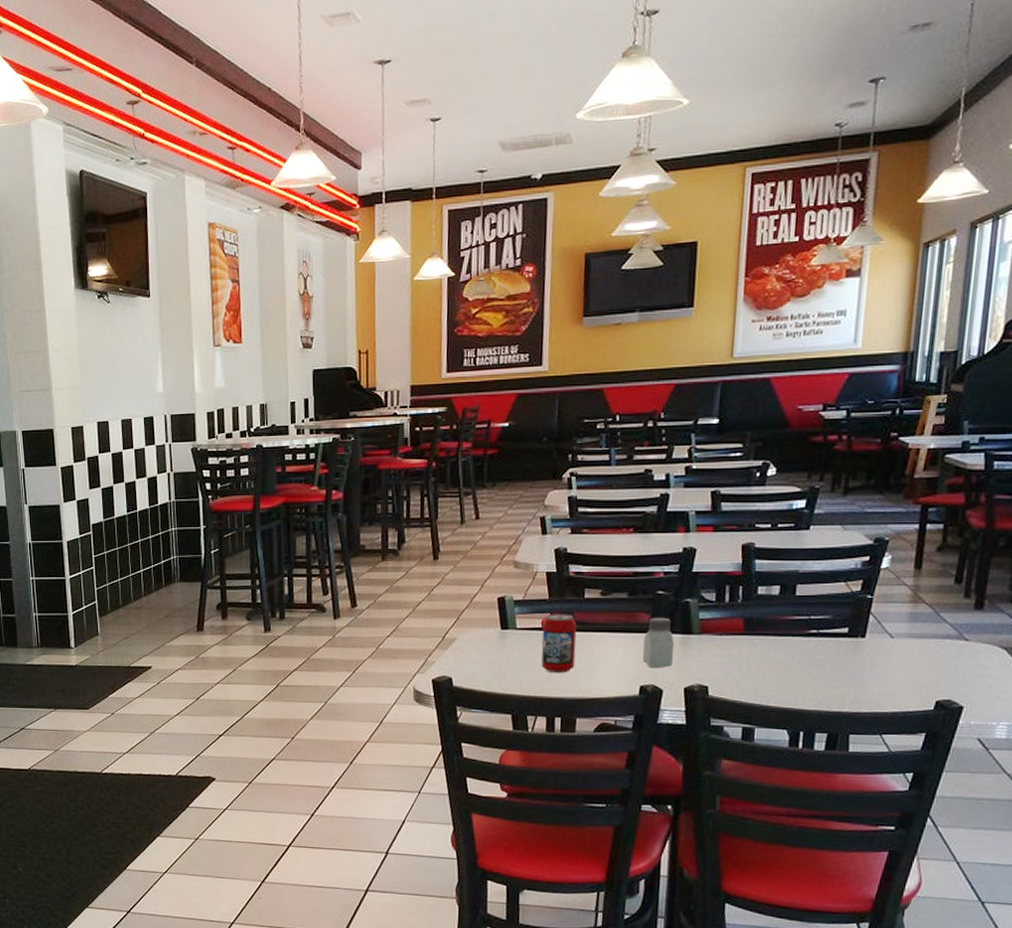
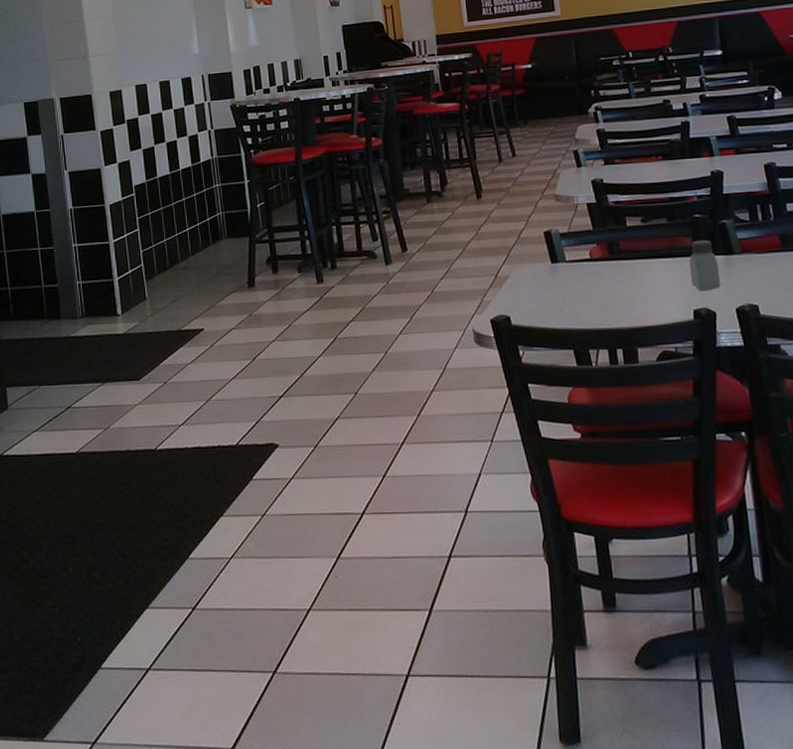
beverage can: present [541,614,577,674] -> none [591,243,628,304]

